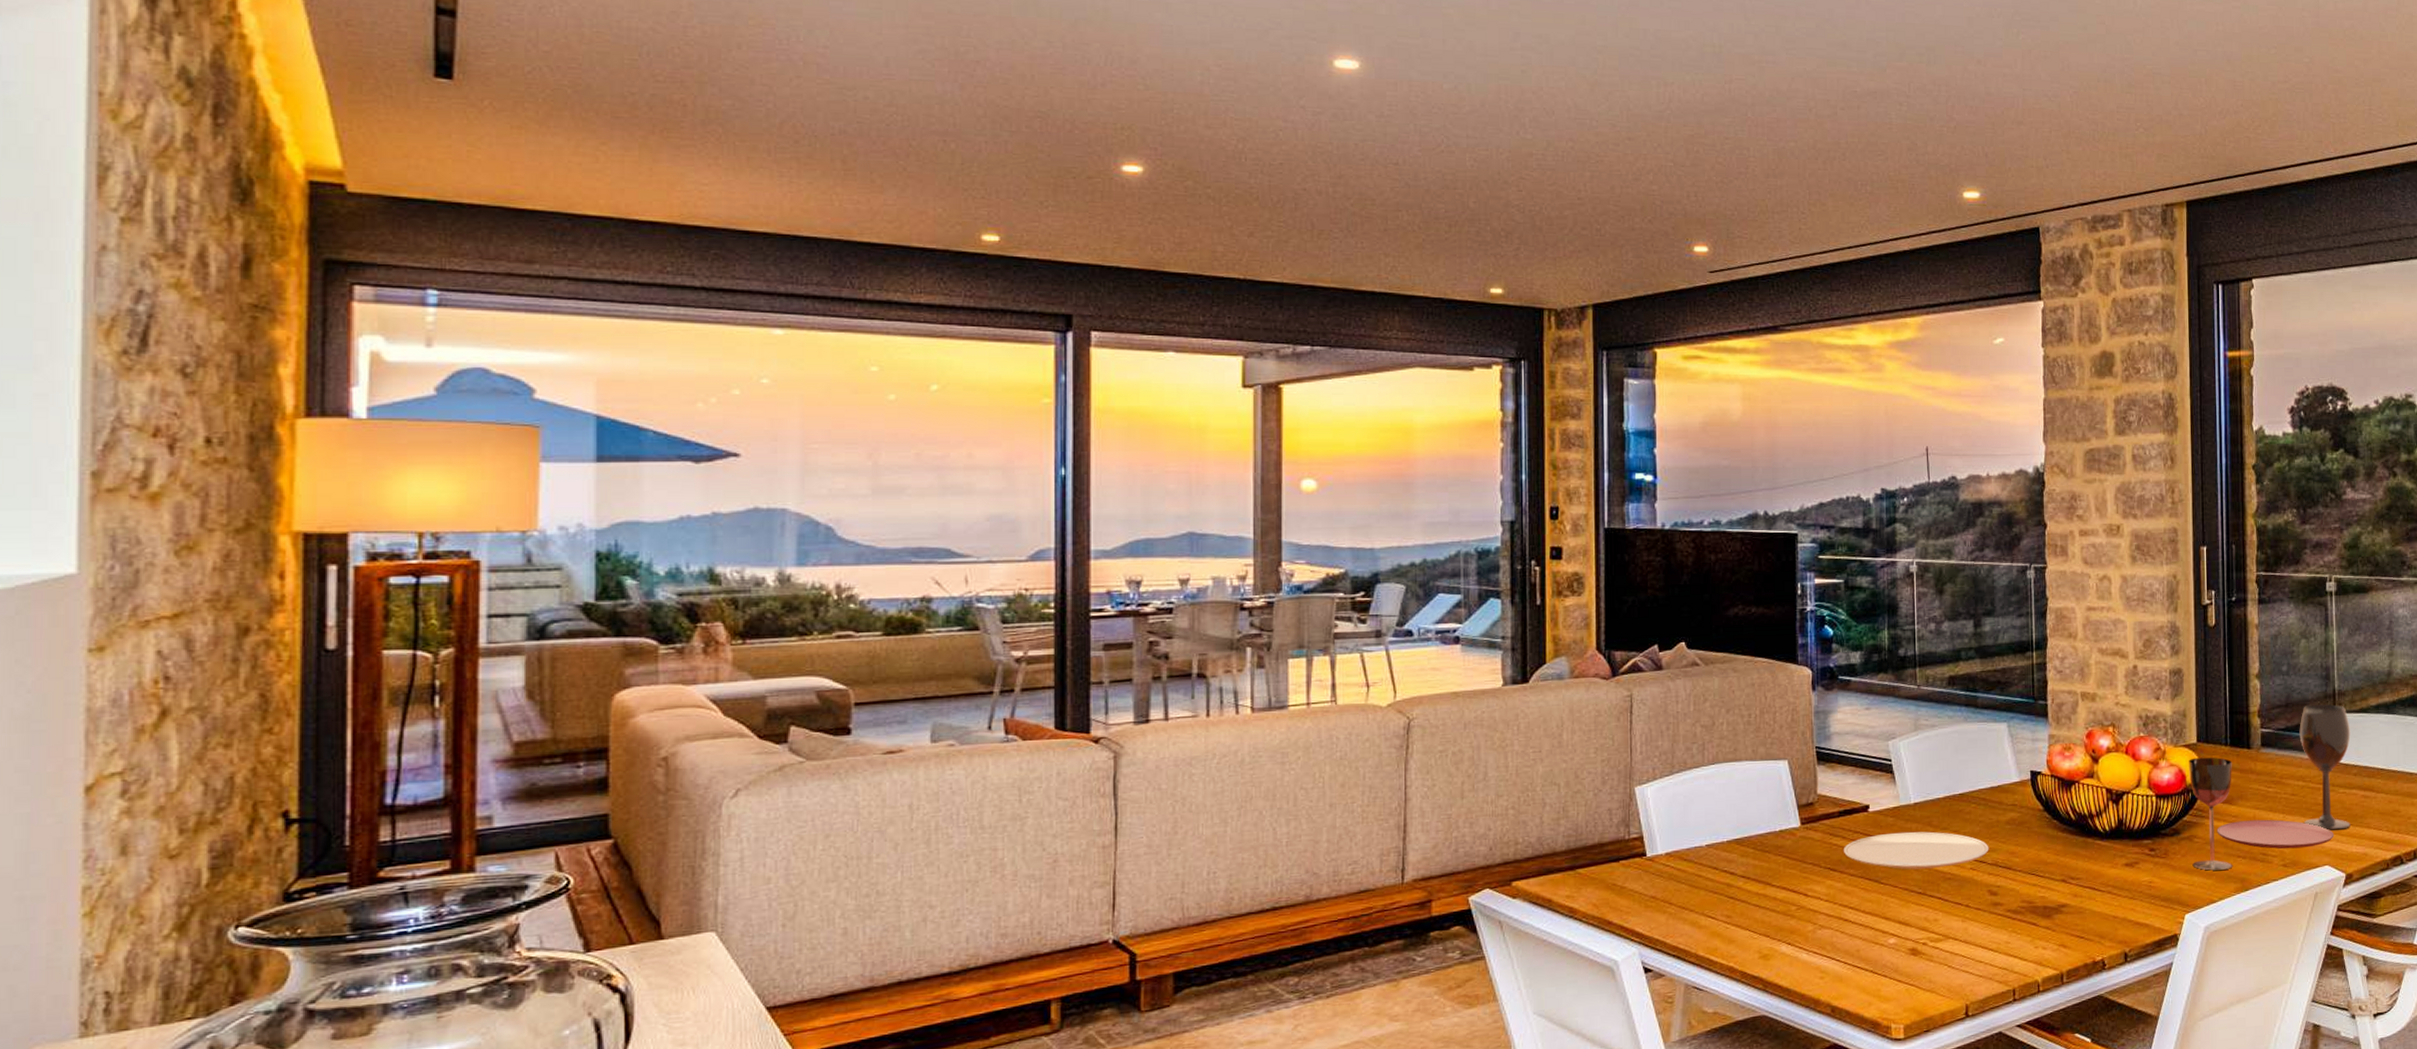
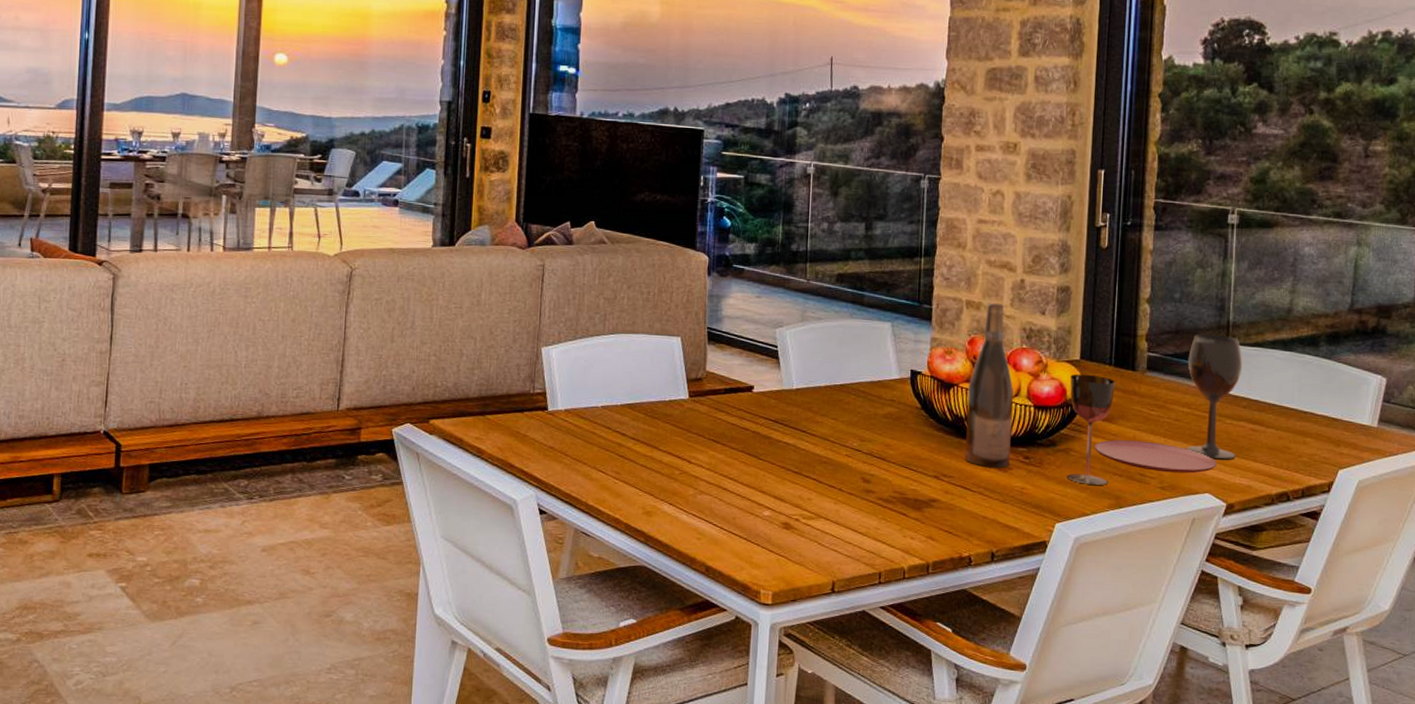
plate: present [1844,831,1989,870] -> none [727,414,866,451]
wine bottle: none [2090,692,2136,865] -> present [965,302,1014,468]

